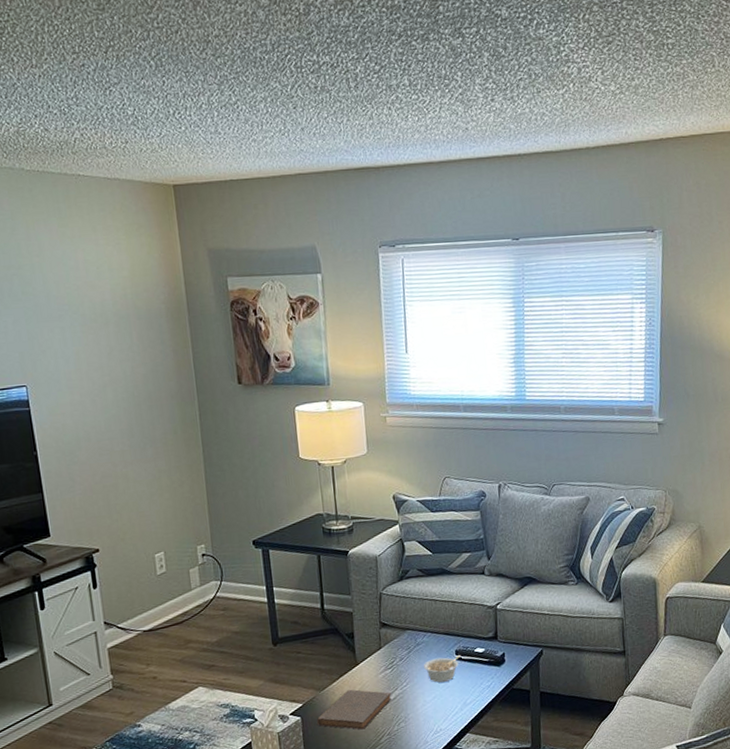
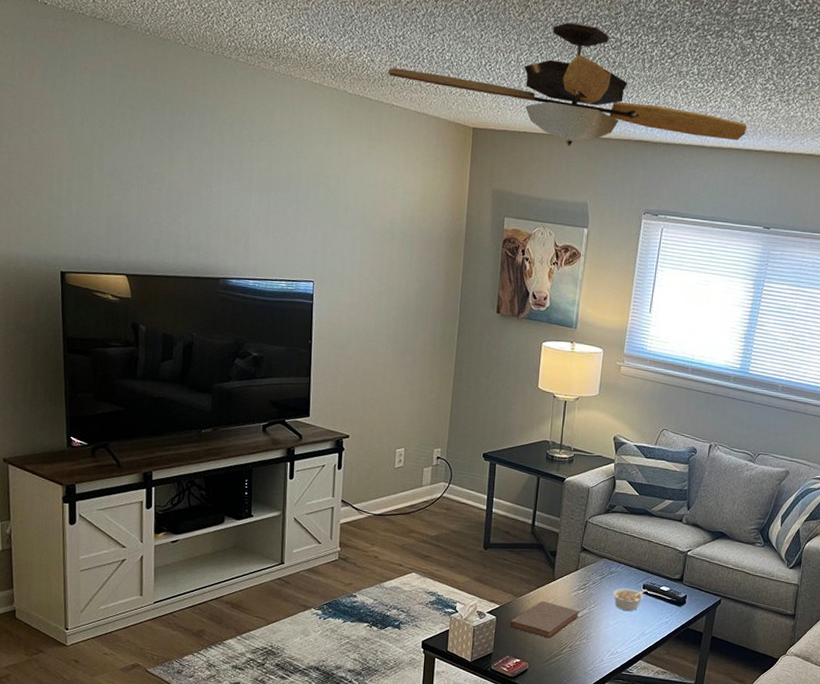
ceiling fan: none [65,51,474,188] -> present [387,22,748,147]

